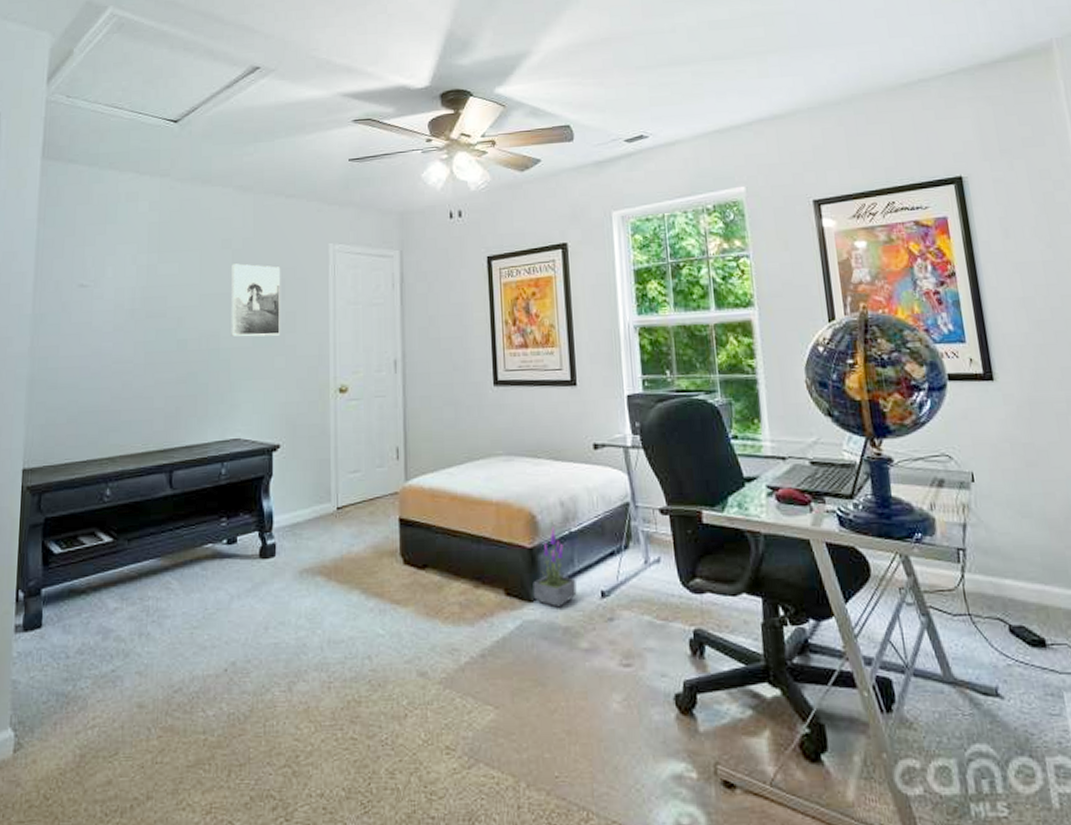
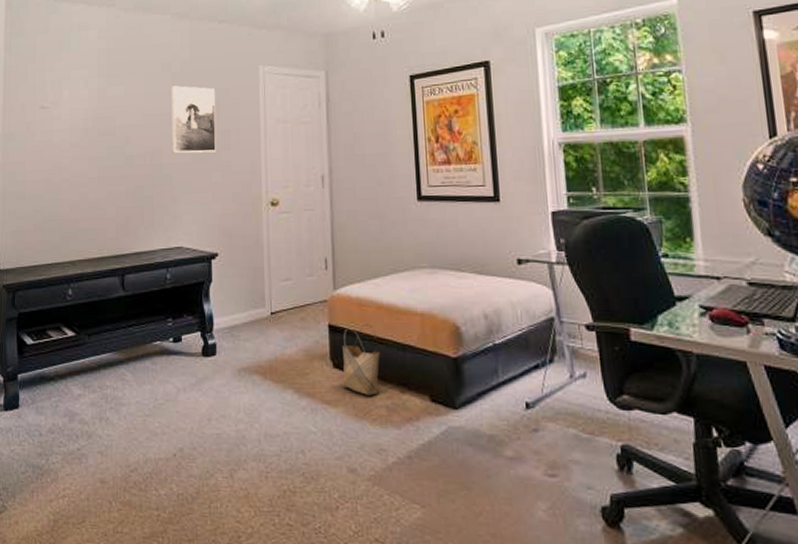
woven basket: none [412,516,454,592] -> present [341,324,381,395]
potted plant: present [533,527,577,608] -> none [457,339,501,416]

